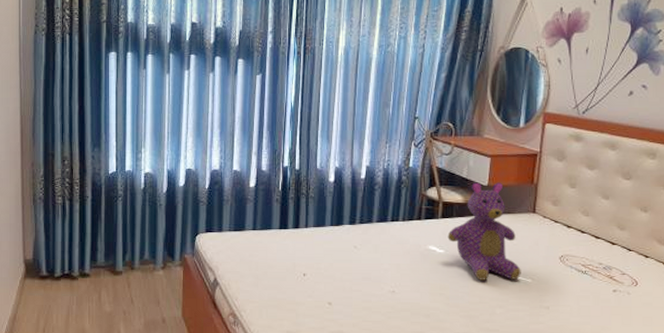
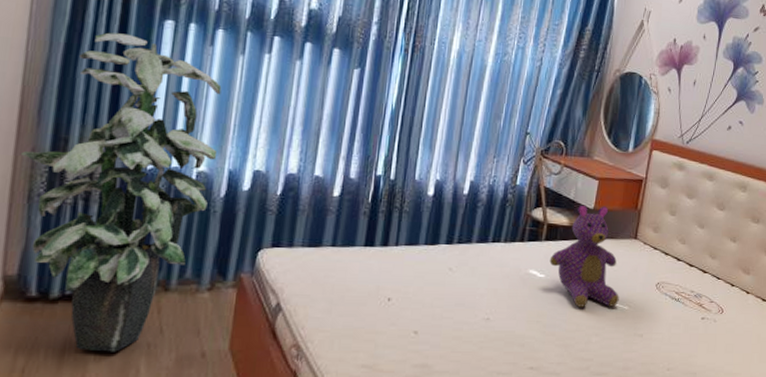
indoor plant: none [24,67,158,318] -> present [20,32,222,352]

